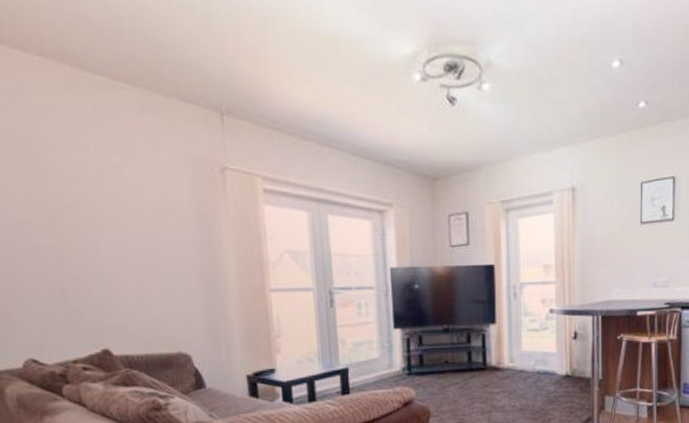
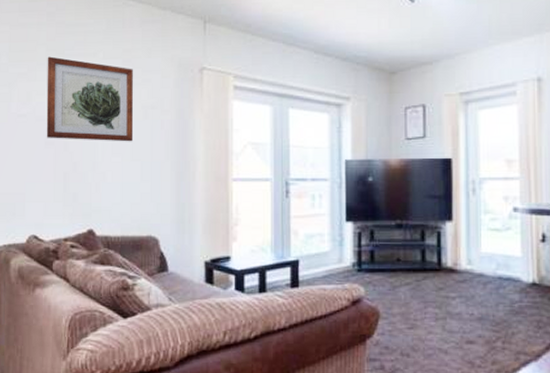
wall art: none [16,147,147,251] -> present [46,56,134,142]

